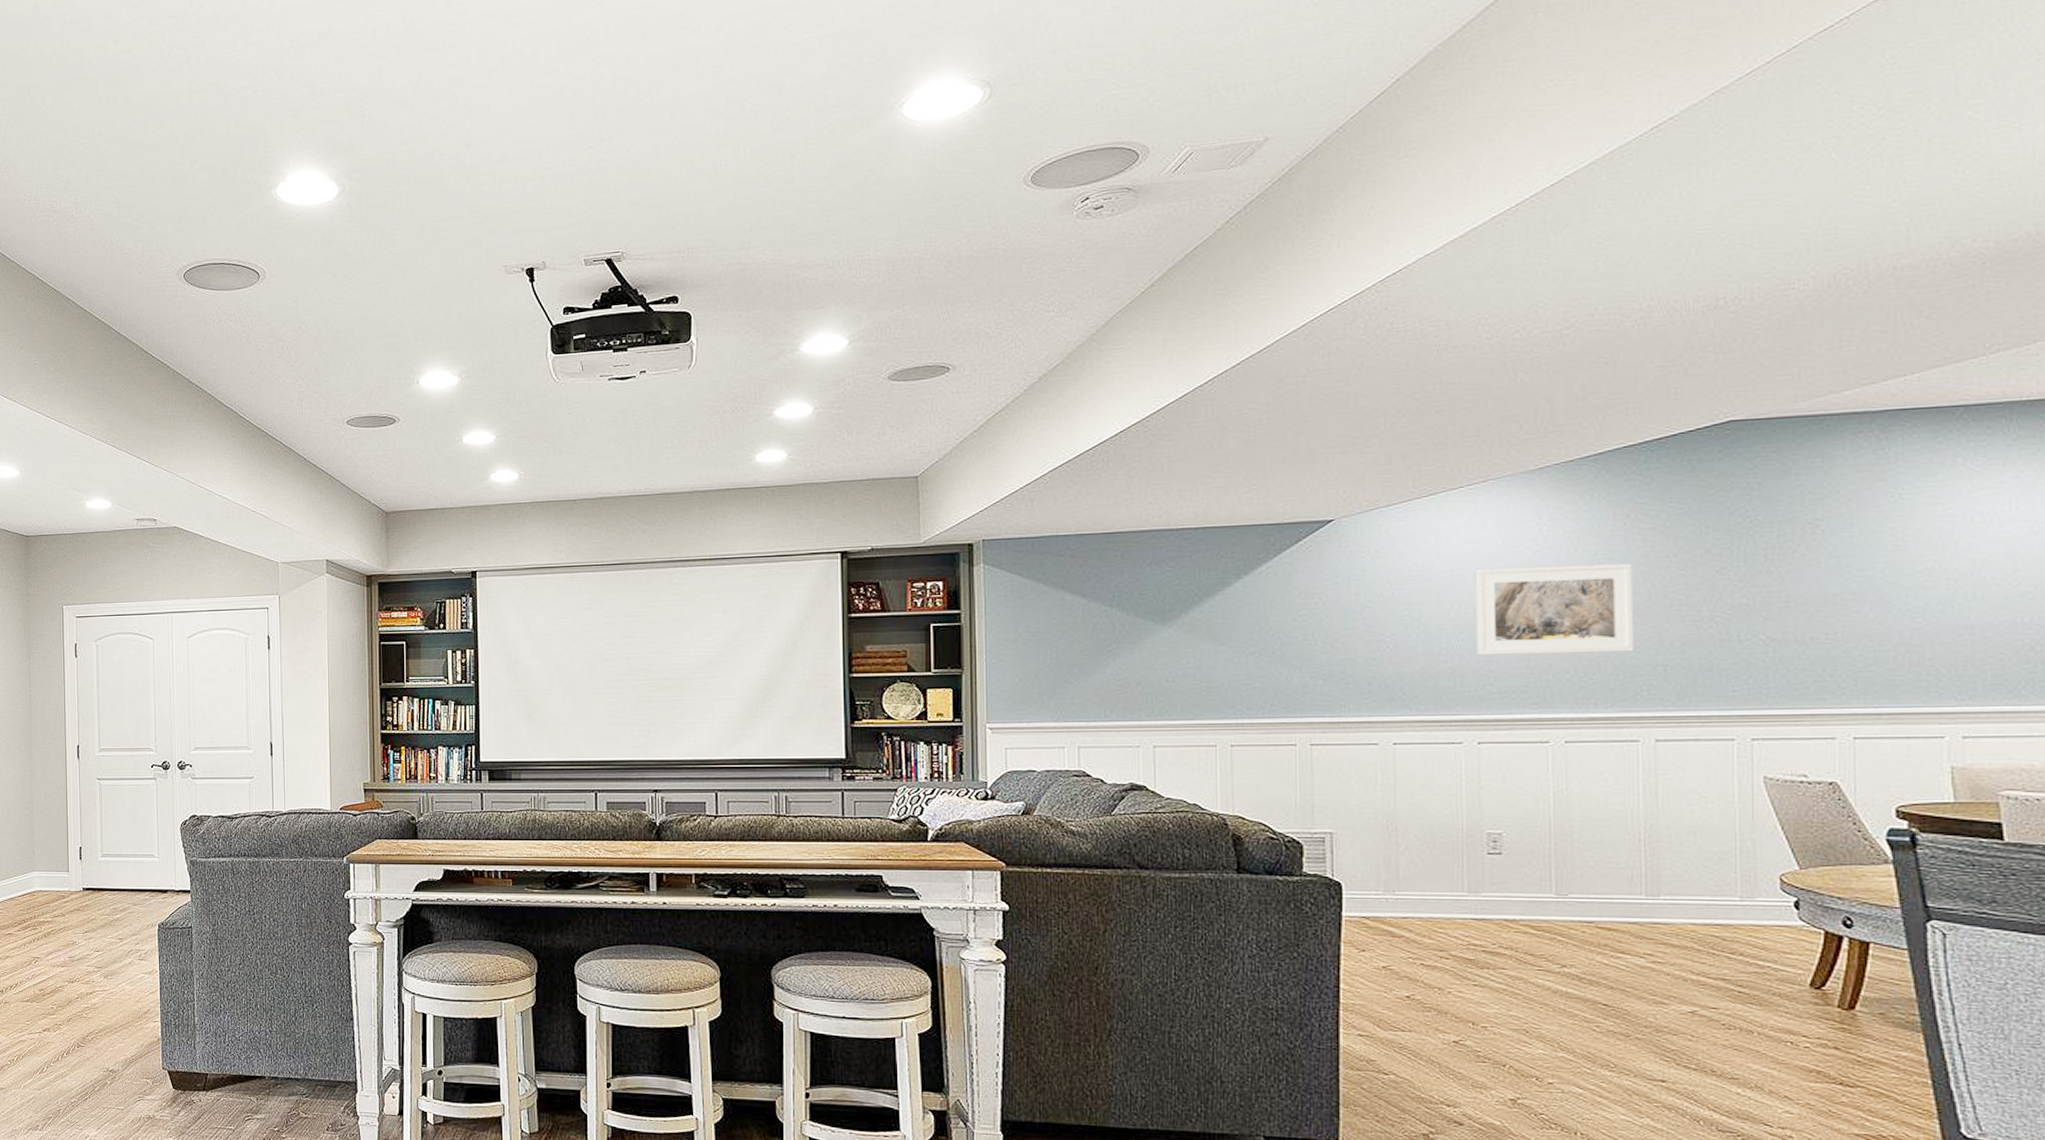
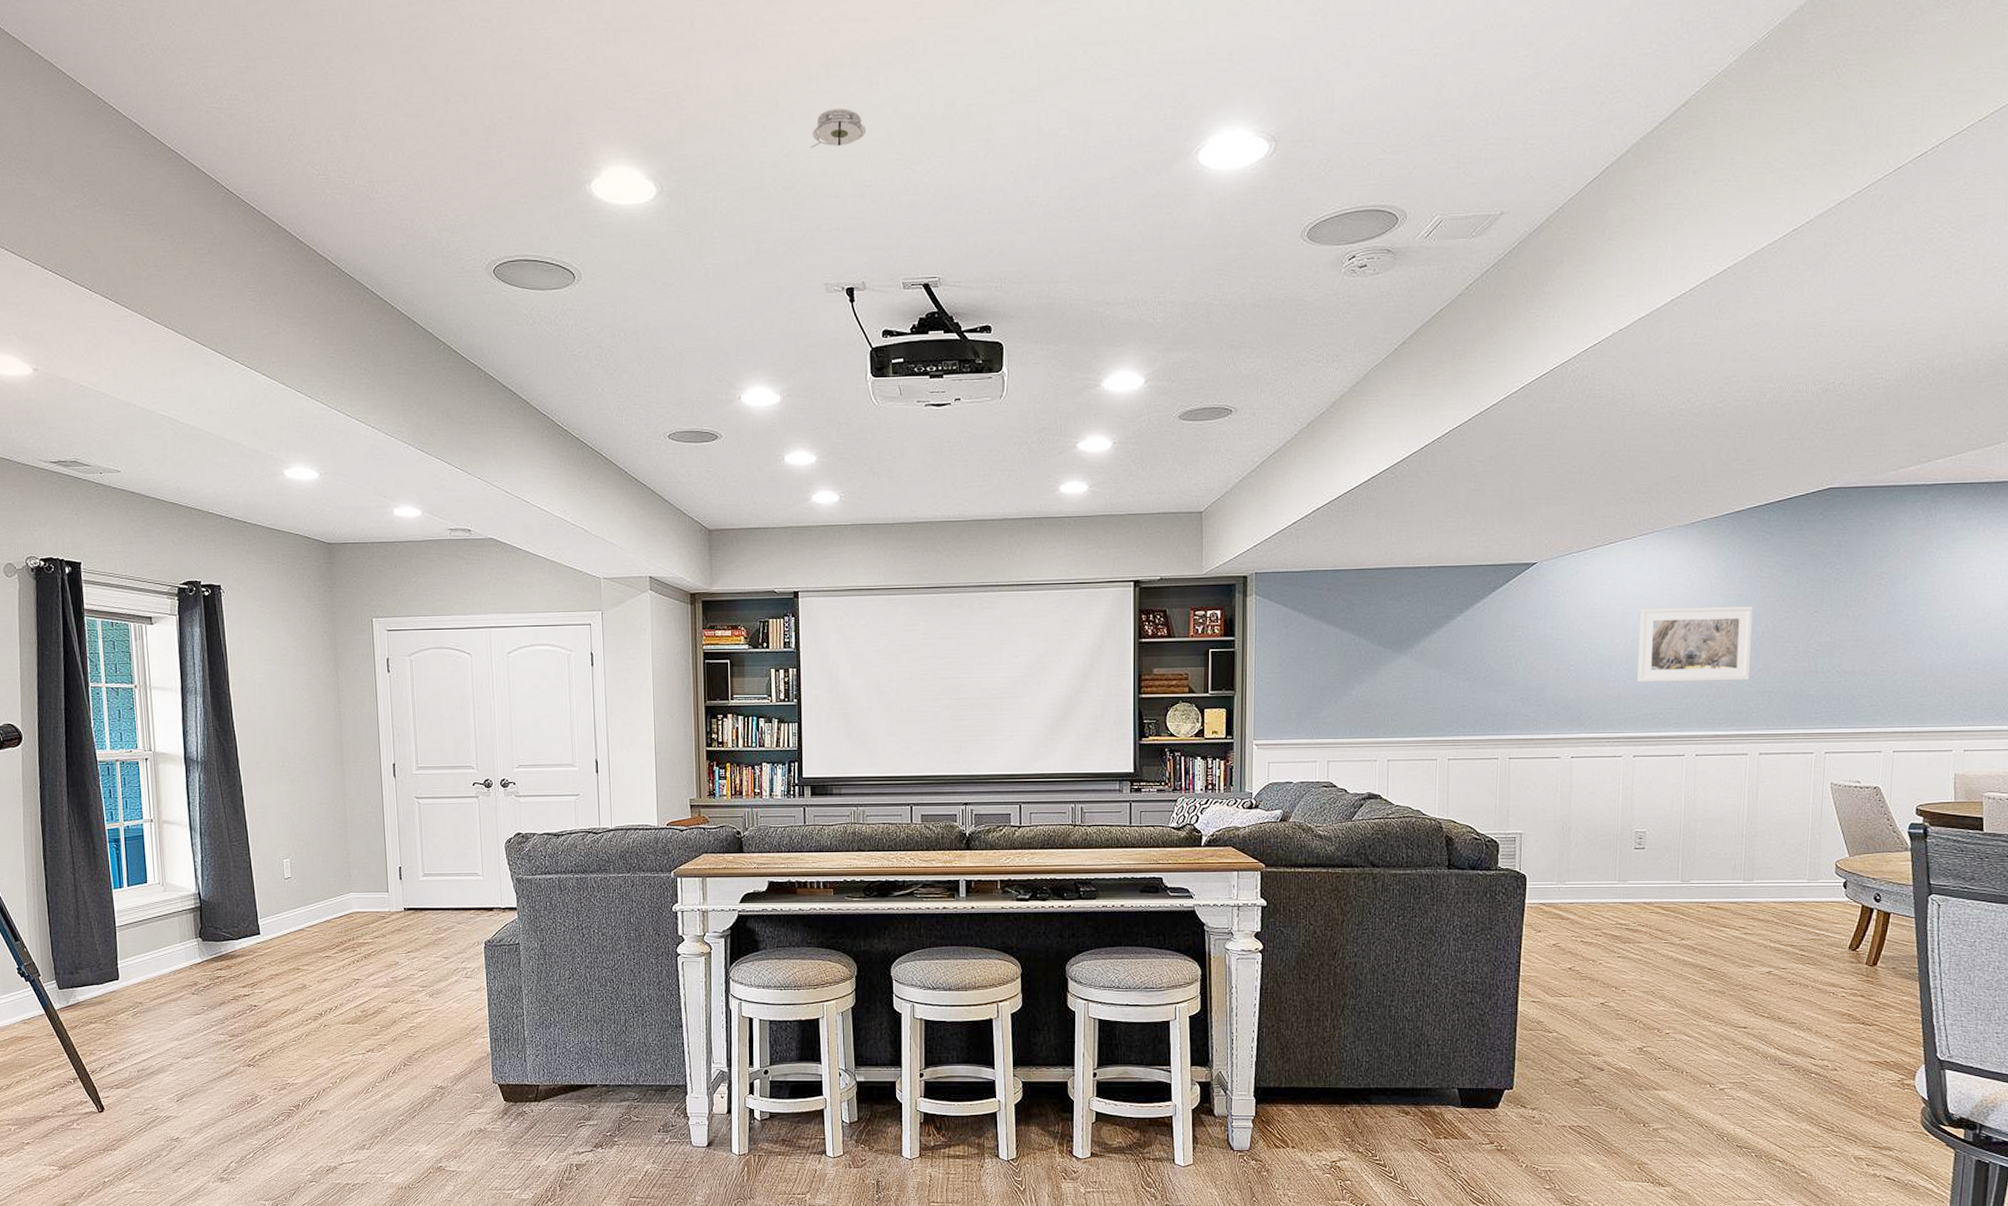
smoke detector: none [490,96,547,137] -> present [810,109,867,148]

